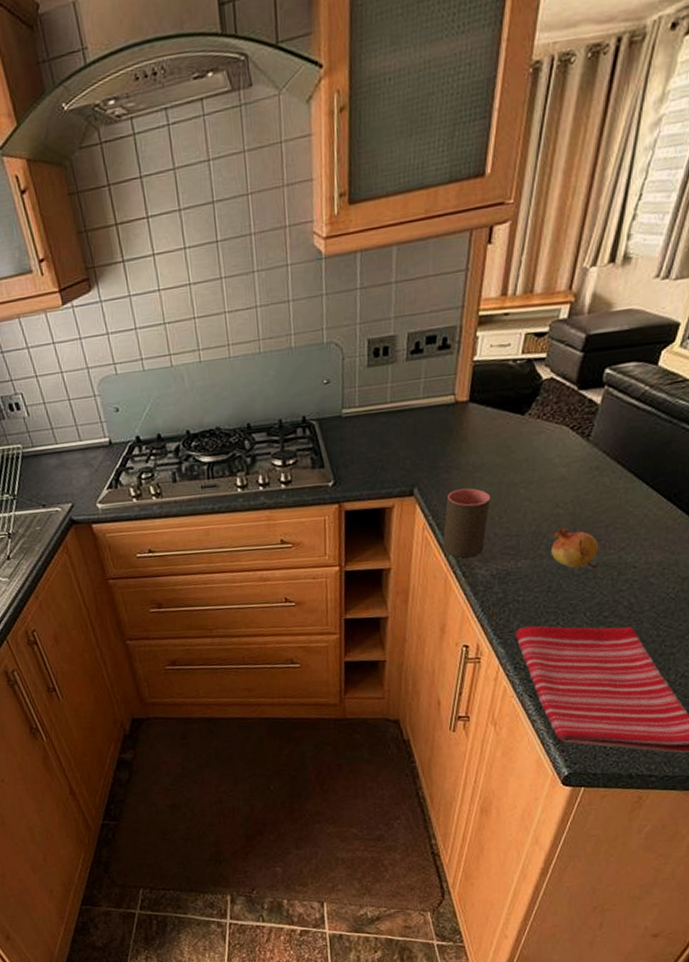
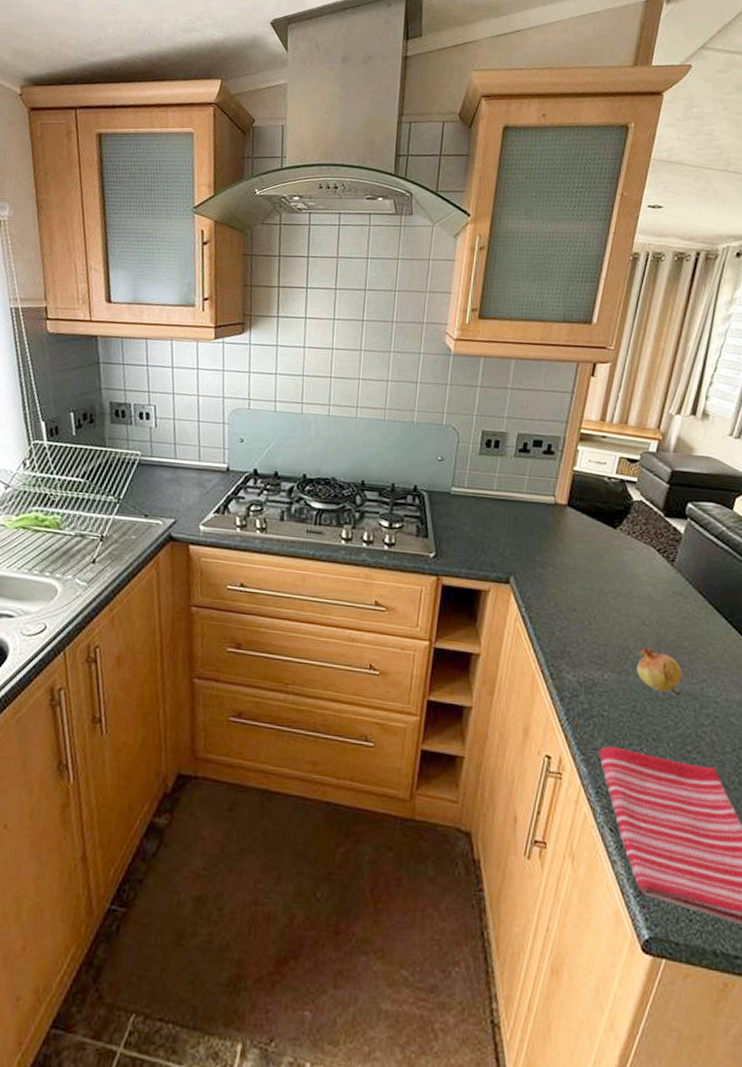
cup: present [442,488,491,558] -> none [533,586,582,660]

